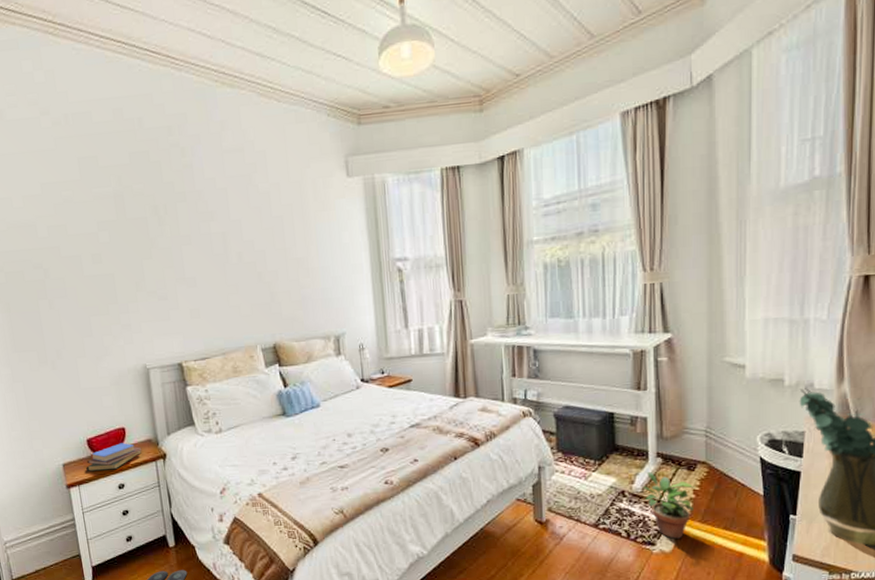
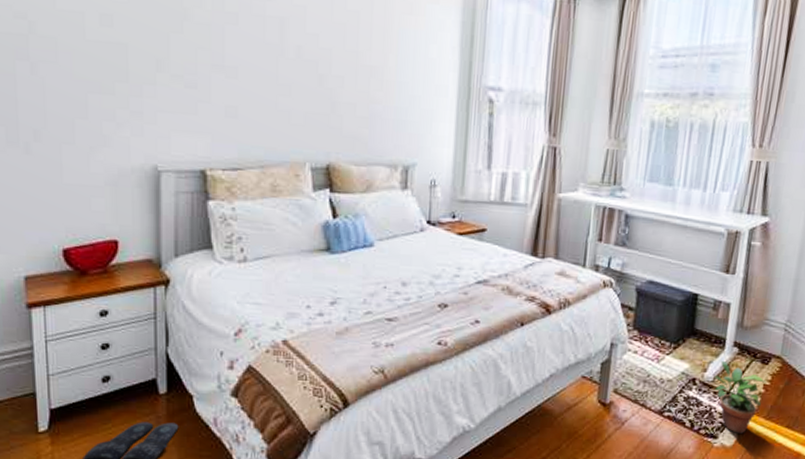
book: present [86,443,142,471] -> none [57,259,138,292]

